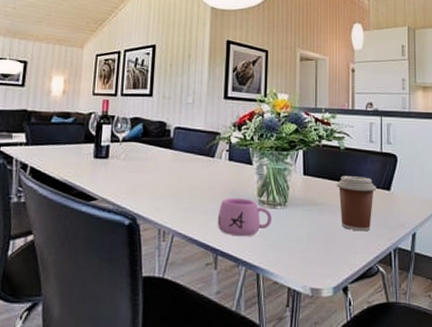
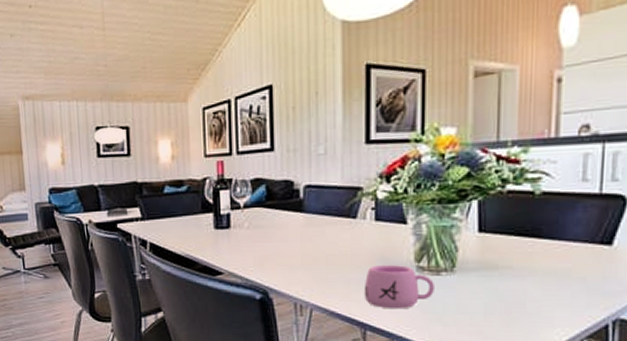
coffee cup: present [336,176,377,232] -> none [527,229,590,300]

